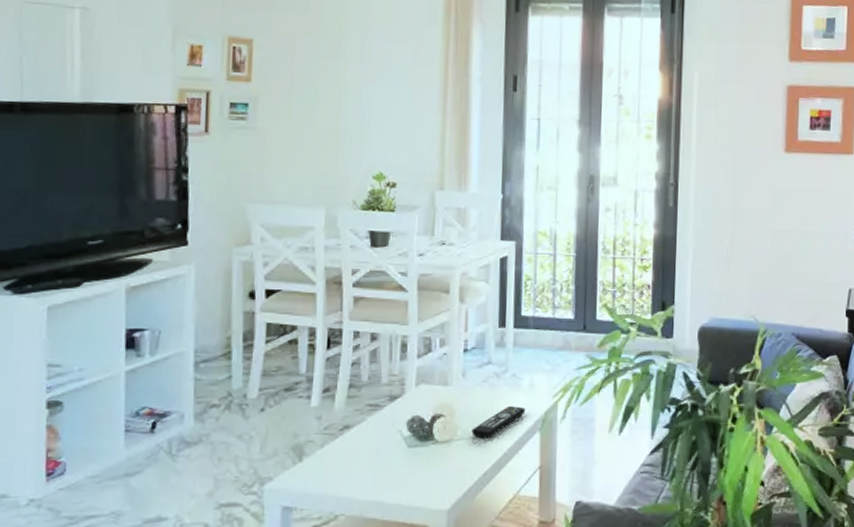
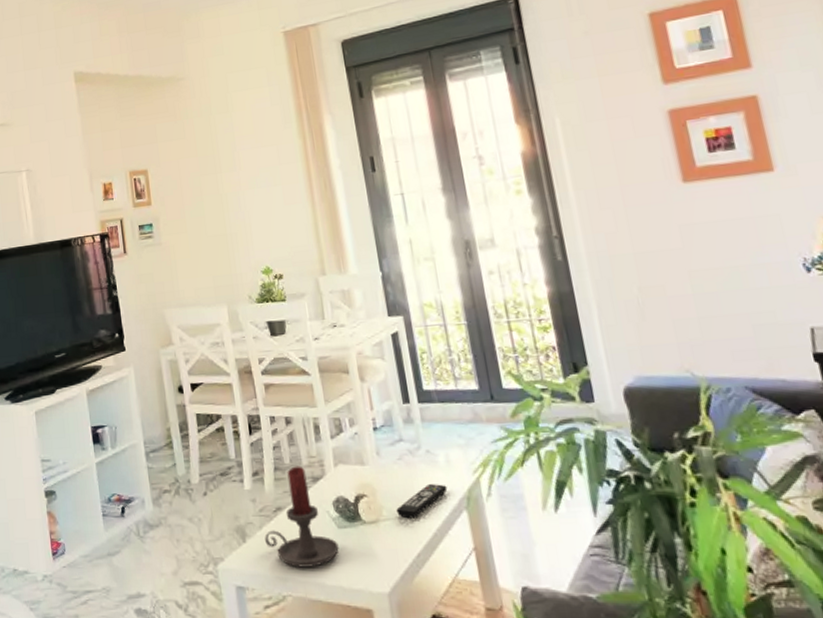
candle holder: none [325,384,405,487] -> present [265,466,339,568]

